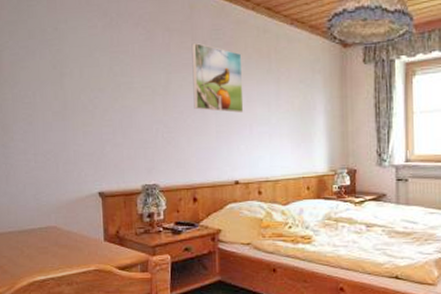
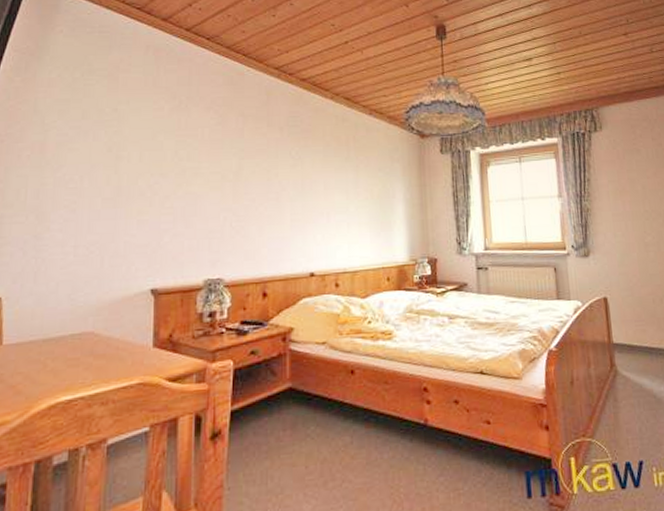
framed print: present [191,42,244,113] -> none [267,128,321,200]

